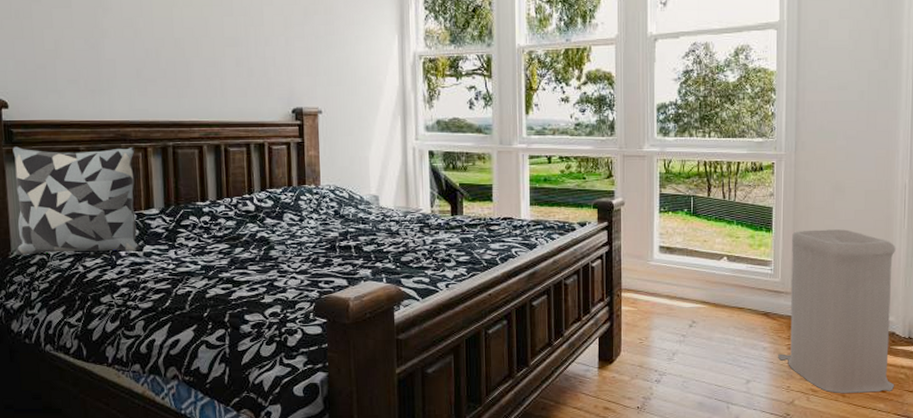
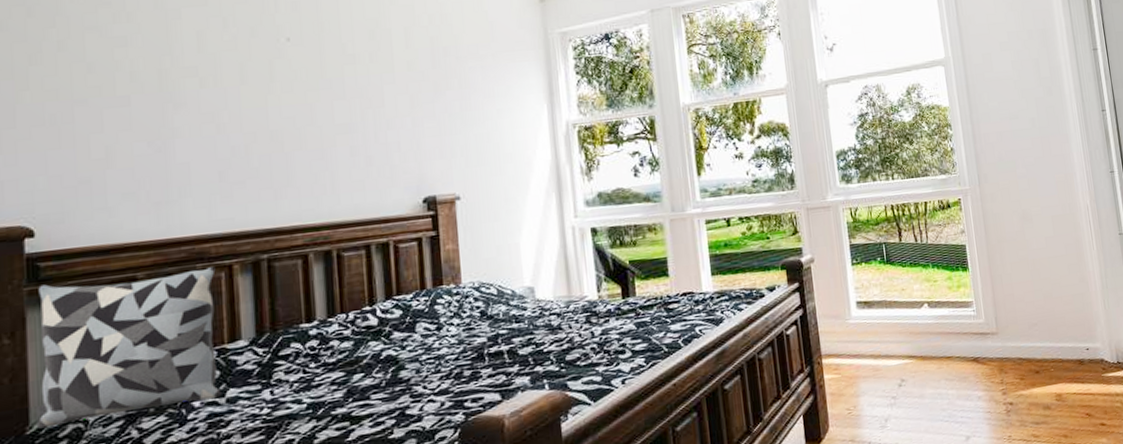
laundry basket: present [778,229,897,394] -> none [989,258,1113,435]

